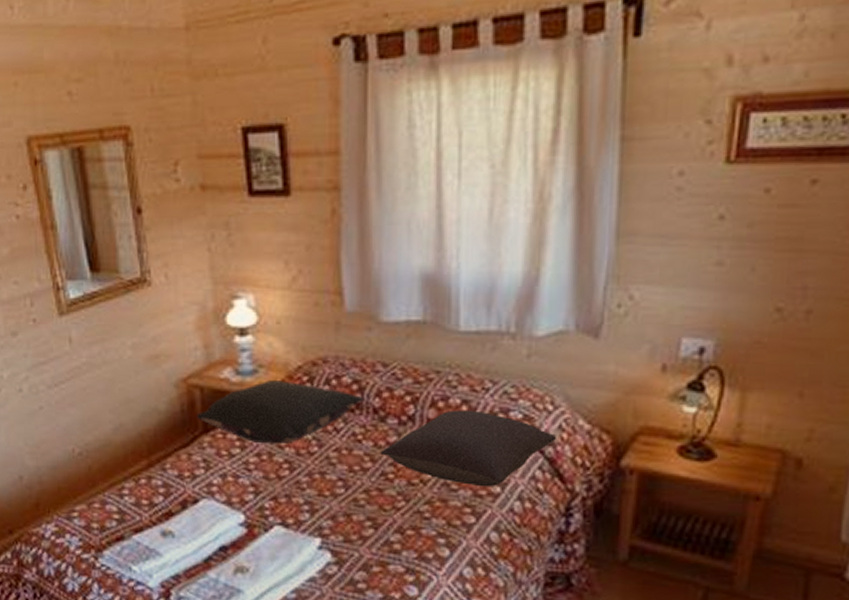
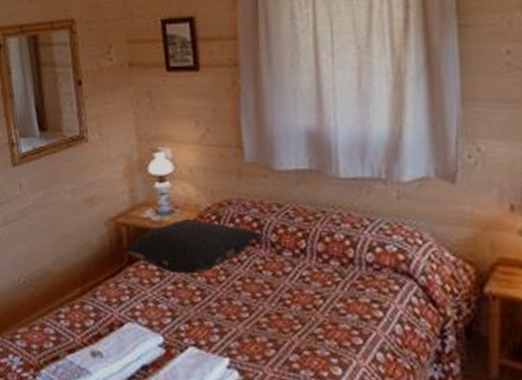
pillow: present [380,410,556,487] -> none [278,244,427,312]

